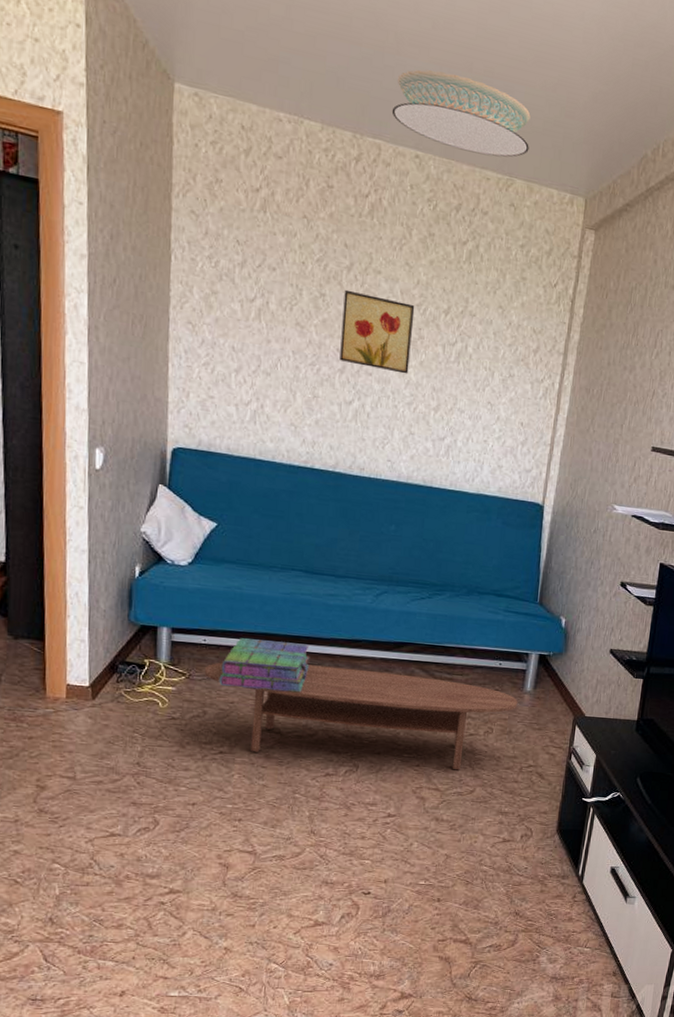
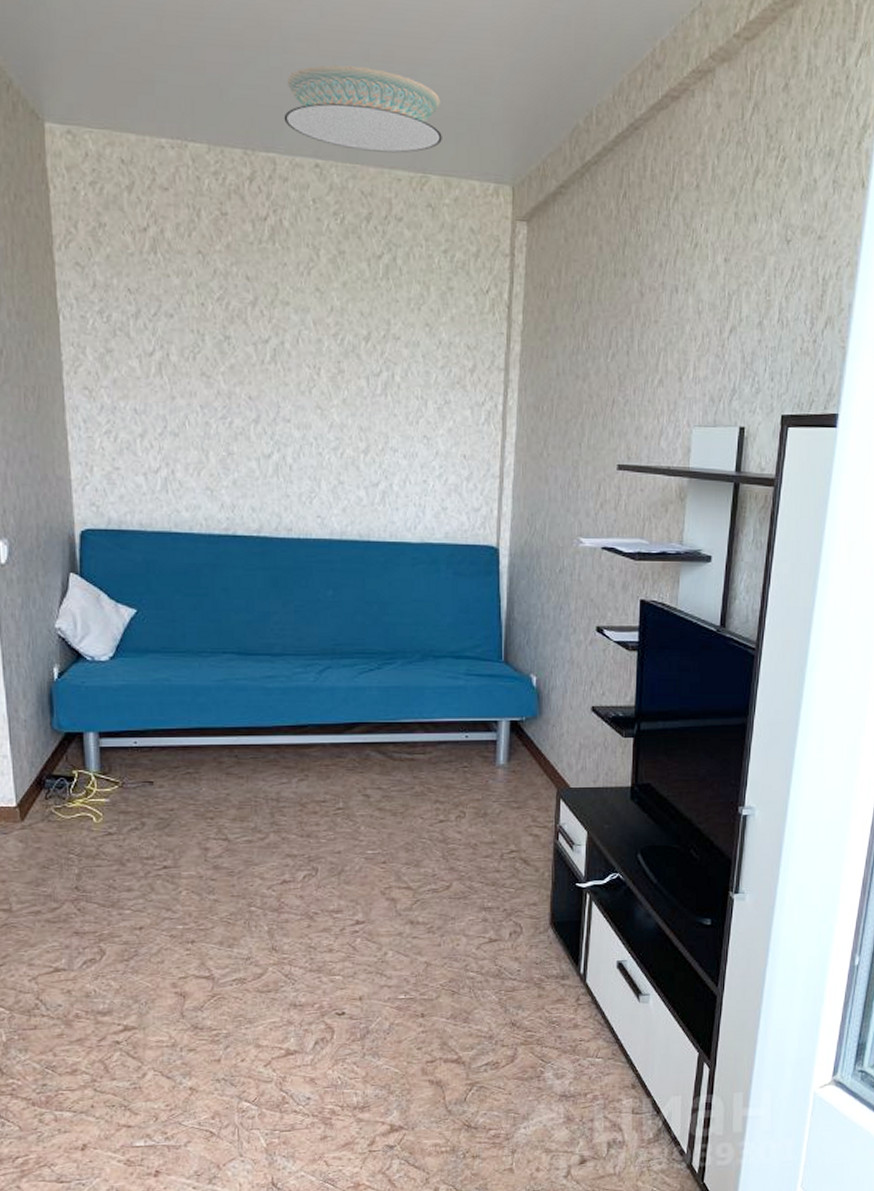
coffee table: present [204,662,518,771] -> none [138,758,491,864]
stack of books: present [219,638,310,693] -> none [155,736,253,793]
wall art: present [339,289,415,374] -> none [251,328,331,416]

